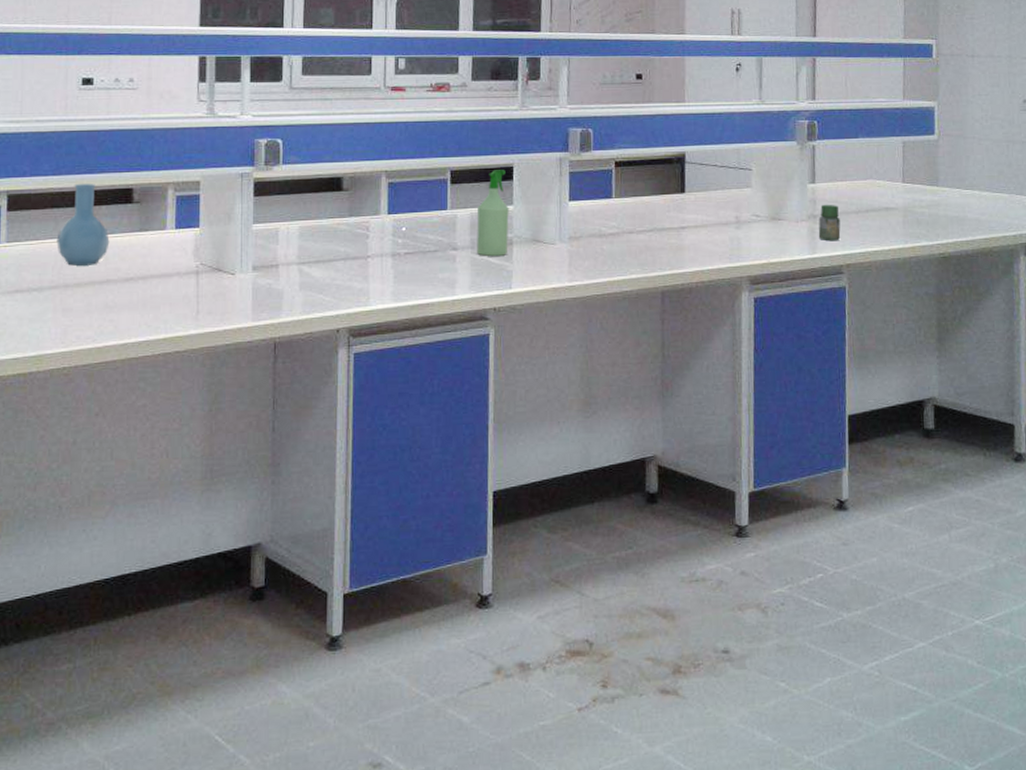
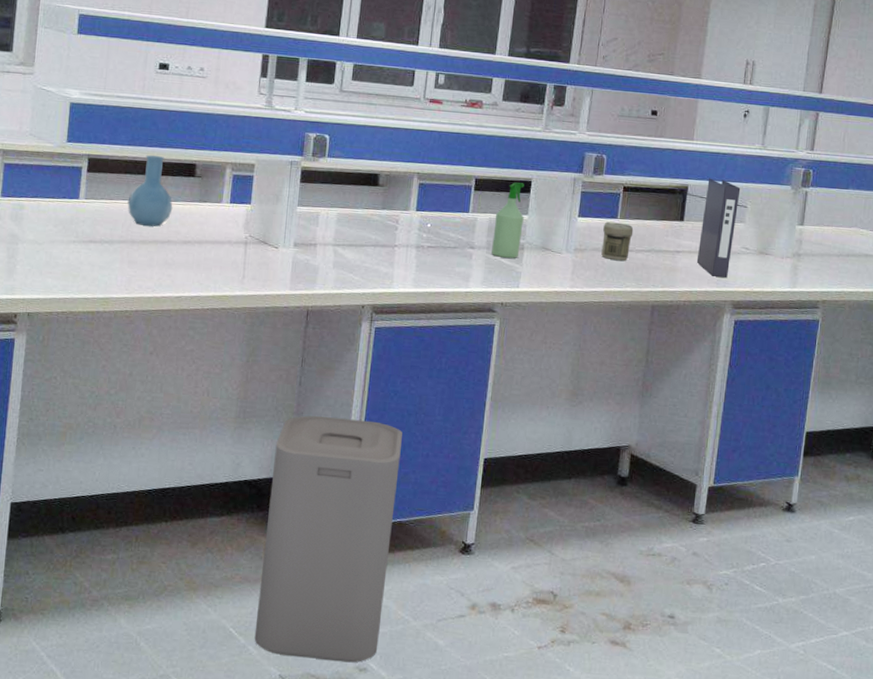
trash can: none [245,463,397,761] -> present [254,415,402,663]
jar: none [598,202,632,245] -> present [601,222,634,261]
binder: none [704,142,743,252] -> present [696,178,741,278]
jar: present [818,204,841,240] -> none [800,245,822,278]

